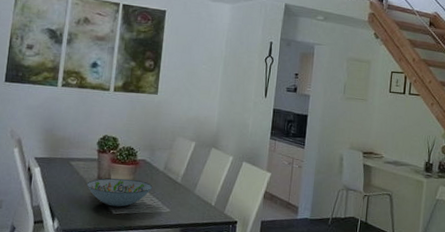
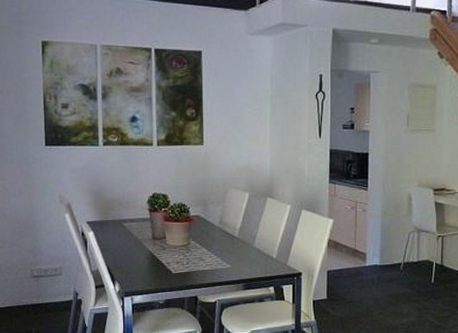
decorative bowl: present [86,178,153,207] -> none [142,236,210,266]

